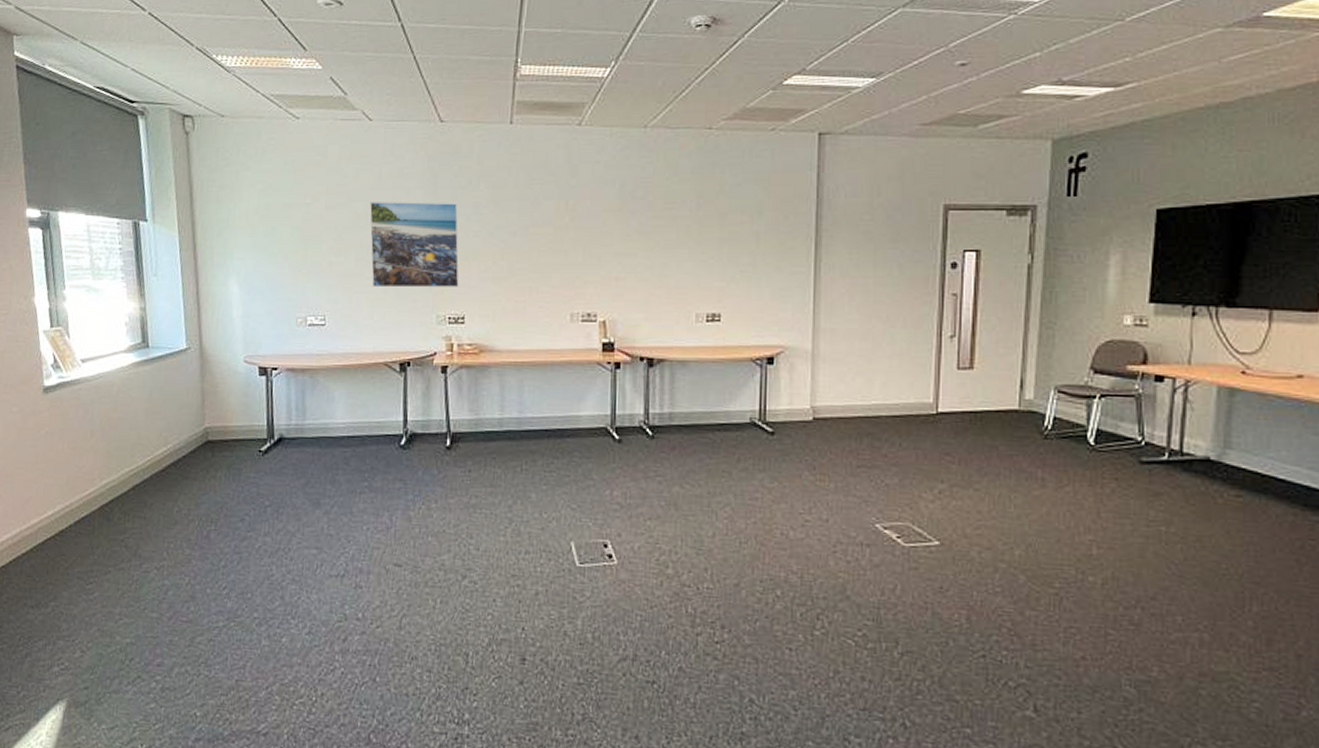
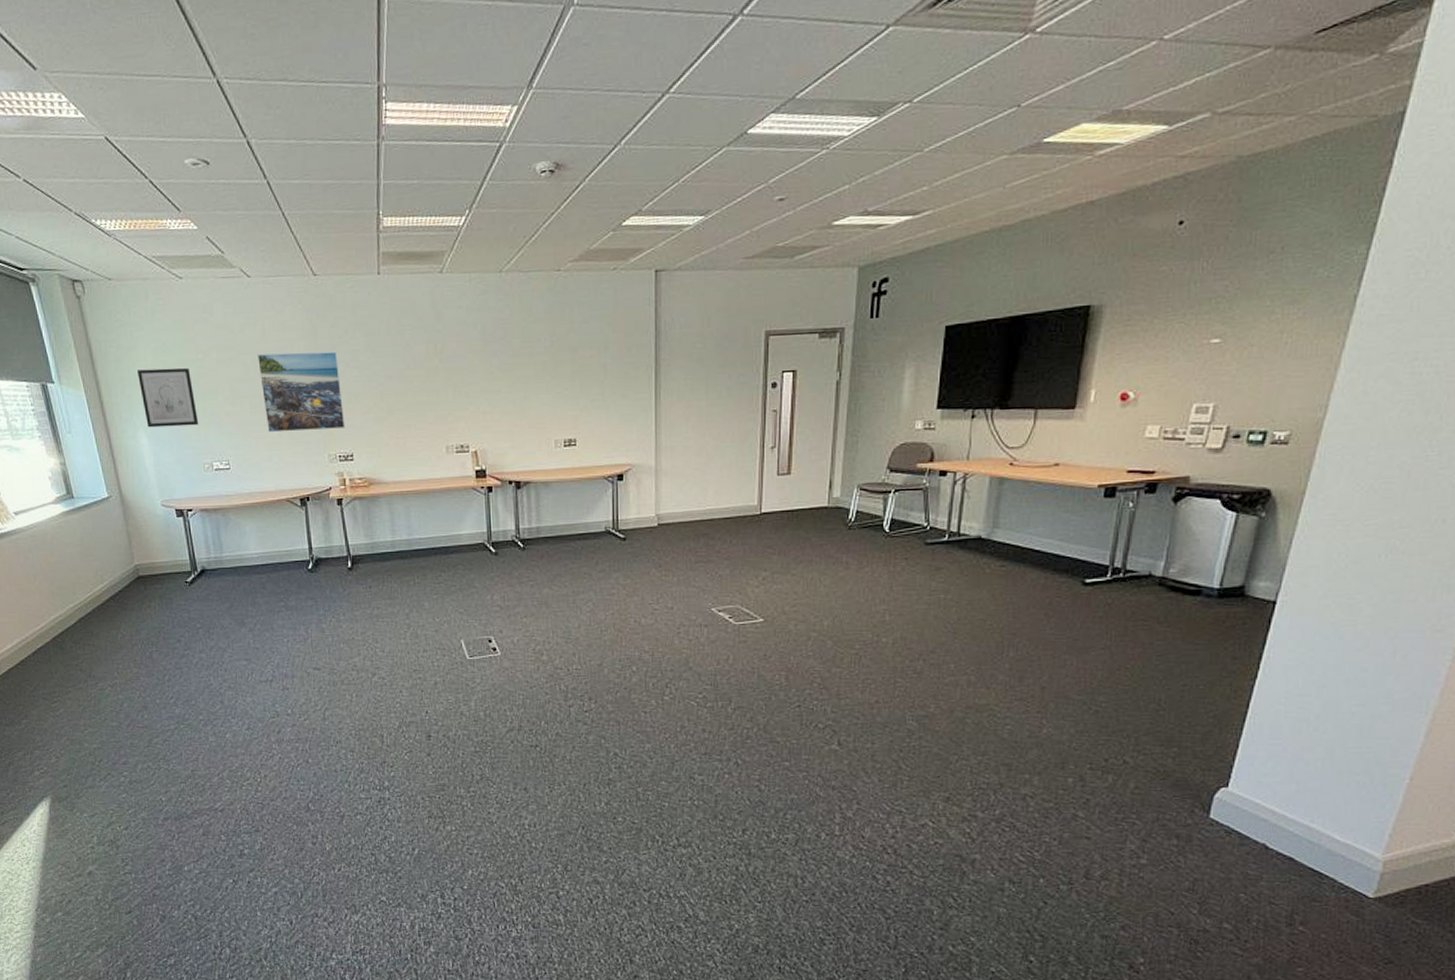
wall art: none [238,212,298,275] -> present [137,368,199,428]

